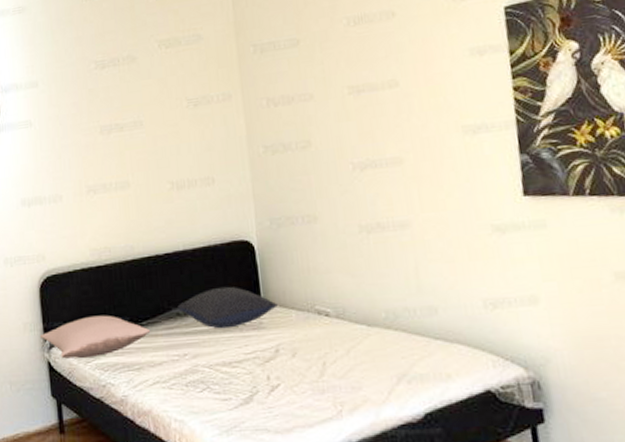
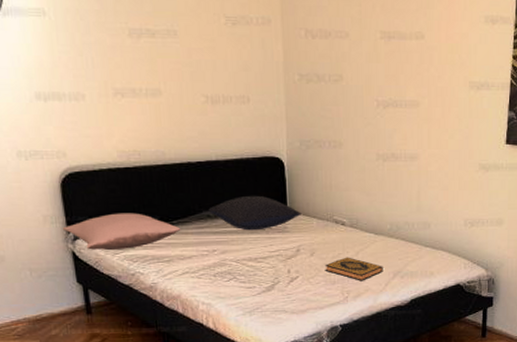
hardback book: none [310,357,384,389] -> present [325,257,383,281]

